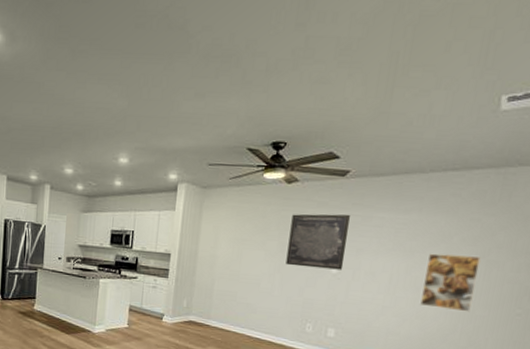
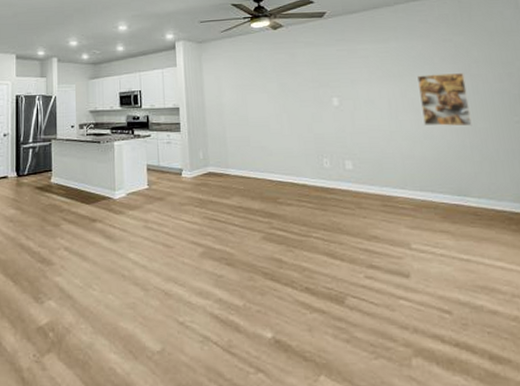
wall art: present [286,214,350,270] -> none [284,49,343,104]

